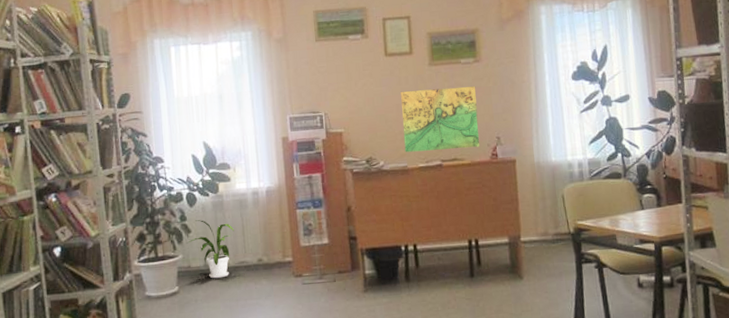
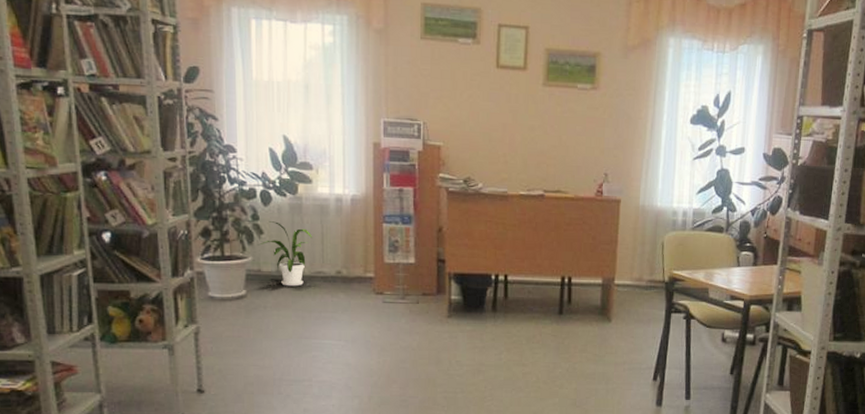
map: present [401,86,479,153] -> none [506,109,590,182]

